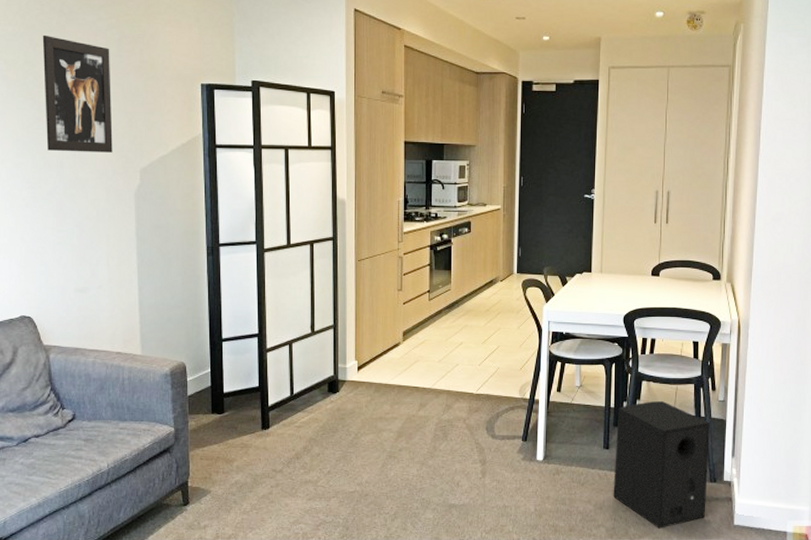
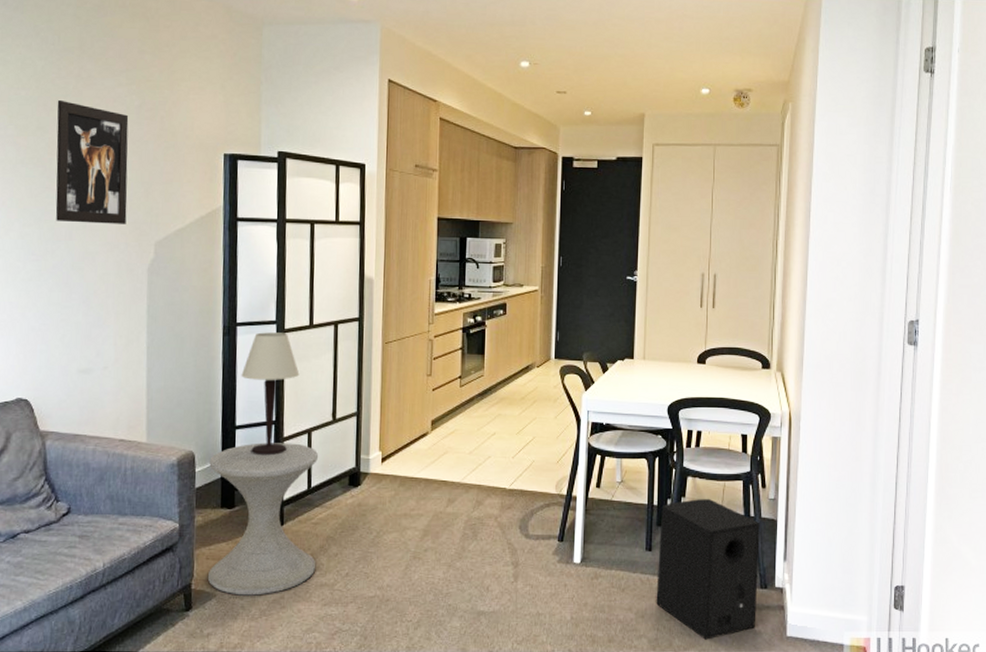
side table: none [199,354,301,492] -> present [207,443,319,596]
table lamp: none [225,252,280,366] -> present [241,332,300,456]

